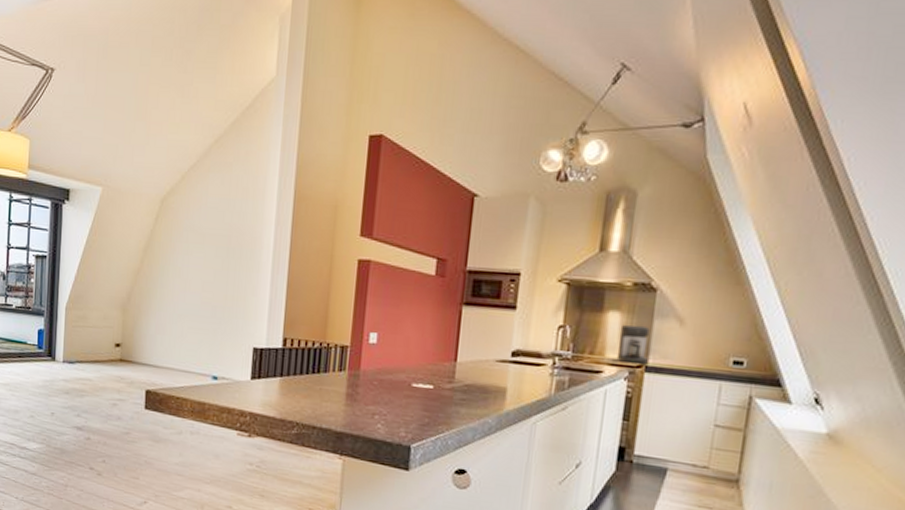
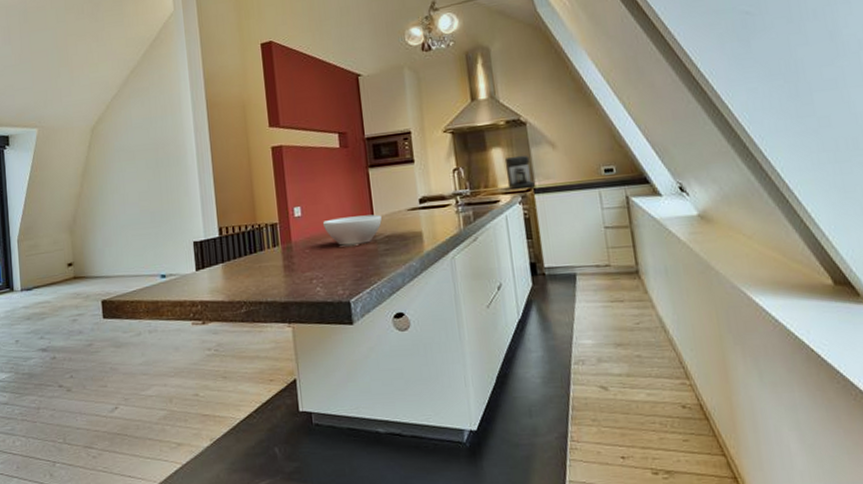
bowl: none [399,353,465,388] -> present [323,214,382,246]

